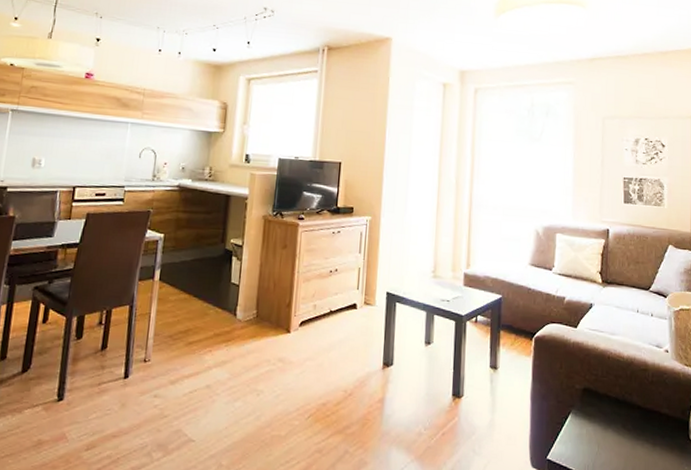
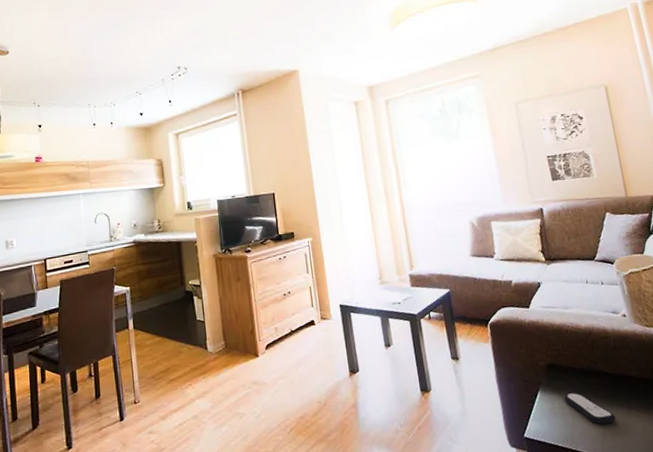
remote control: none [593,421,639,457] -> present [564,393,616,425]

